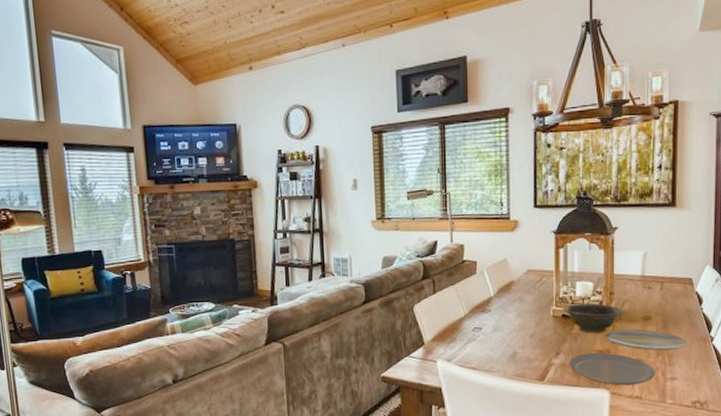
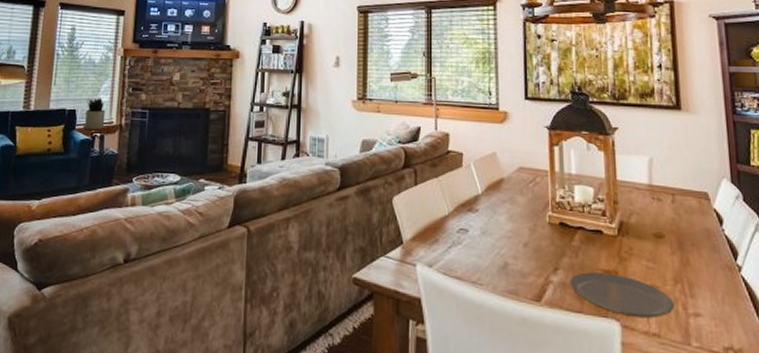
planter: none [110,236,134,269] -> present [82,97,106,131]
decorative bowl: present [563,303,623,333] -> none [560,211,631,249]
plate: present [606,329,687,351] -> none [611,246,710,278]

